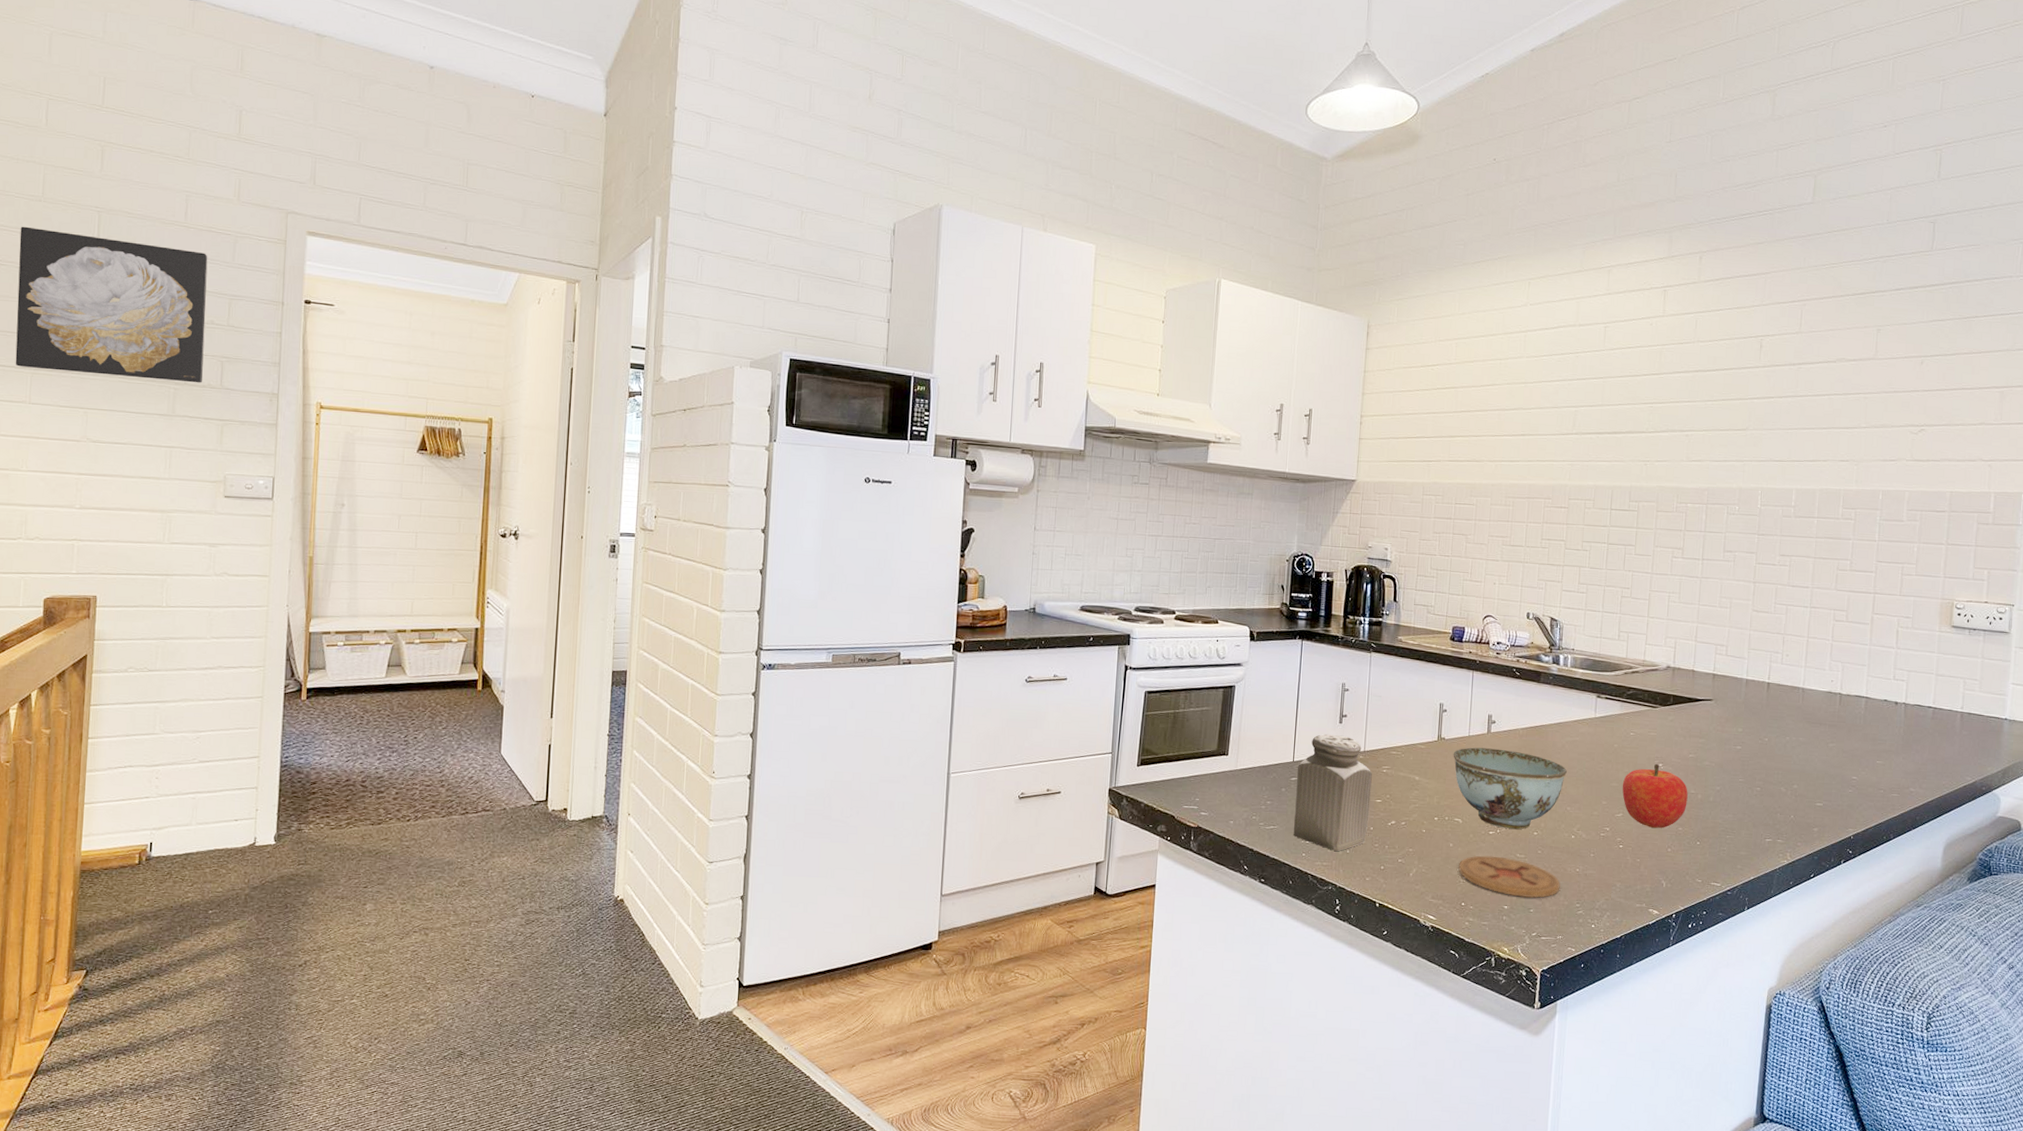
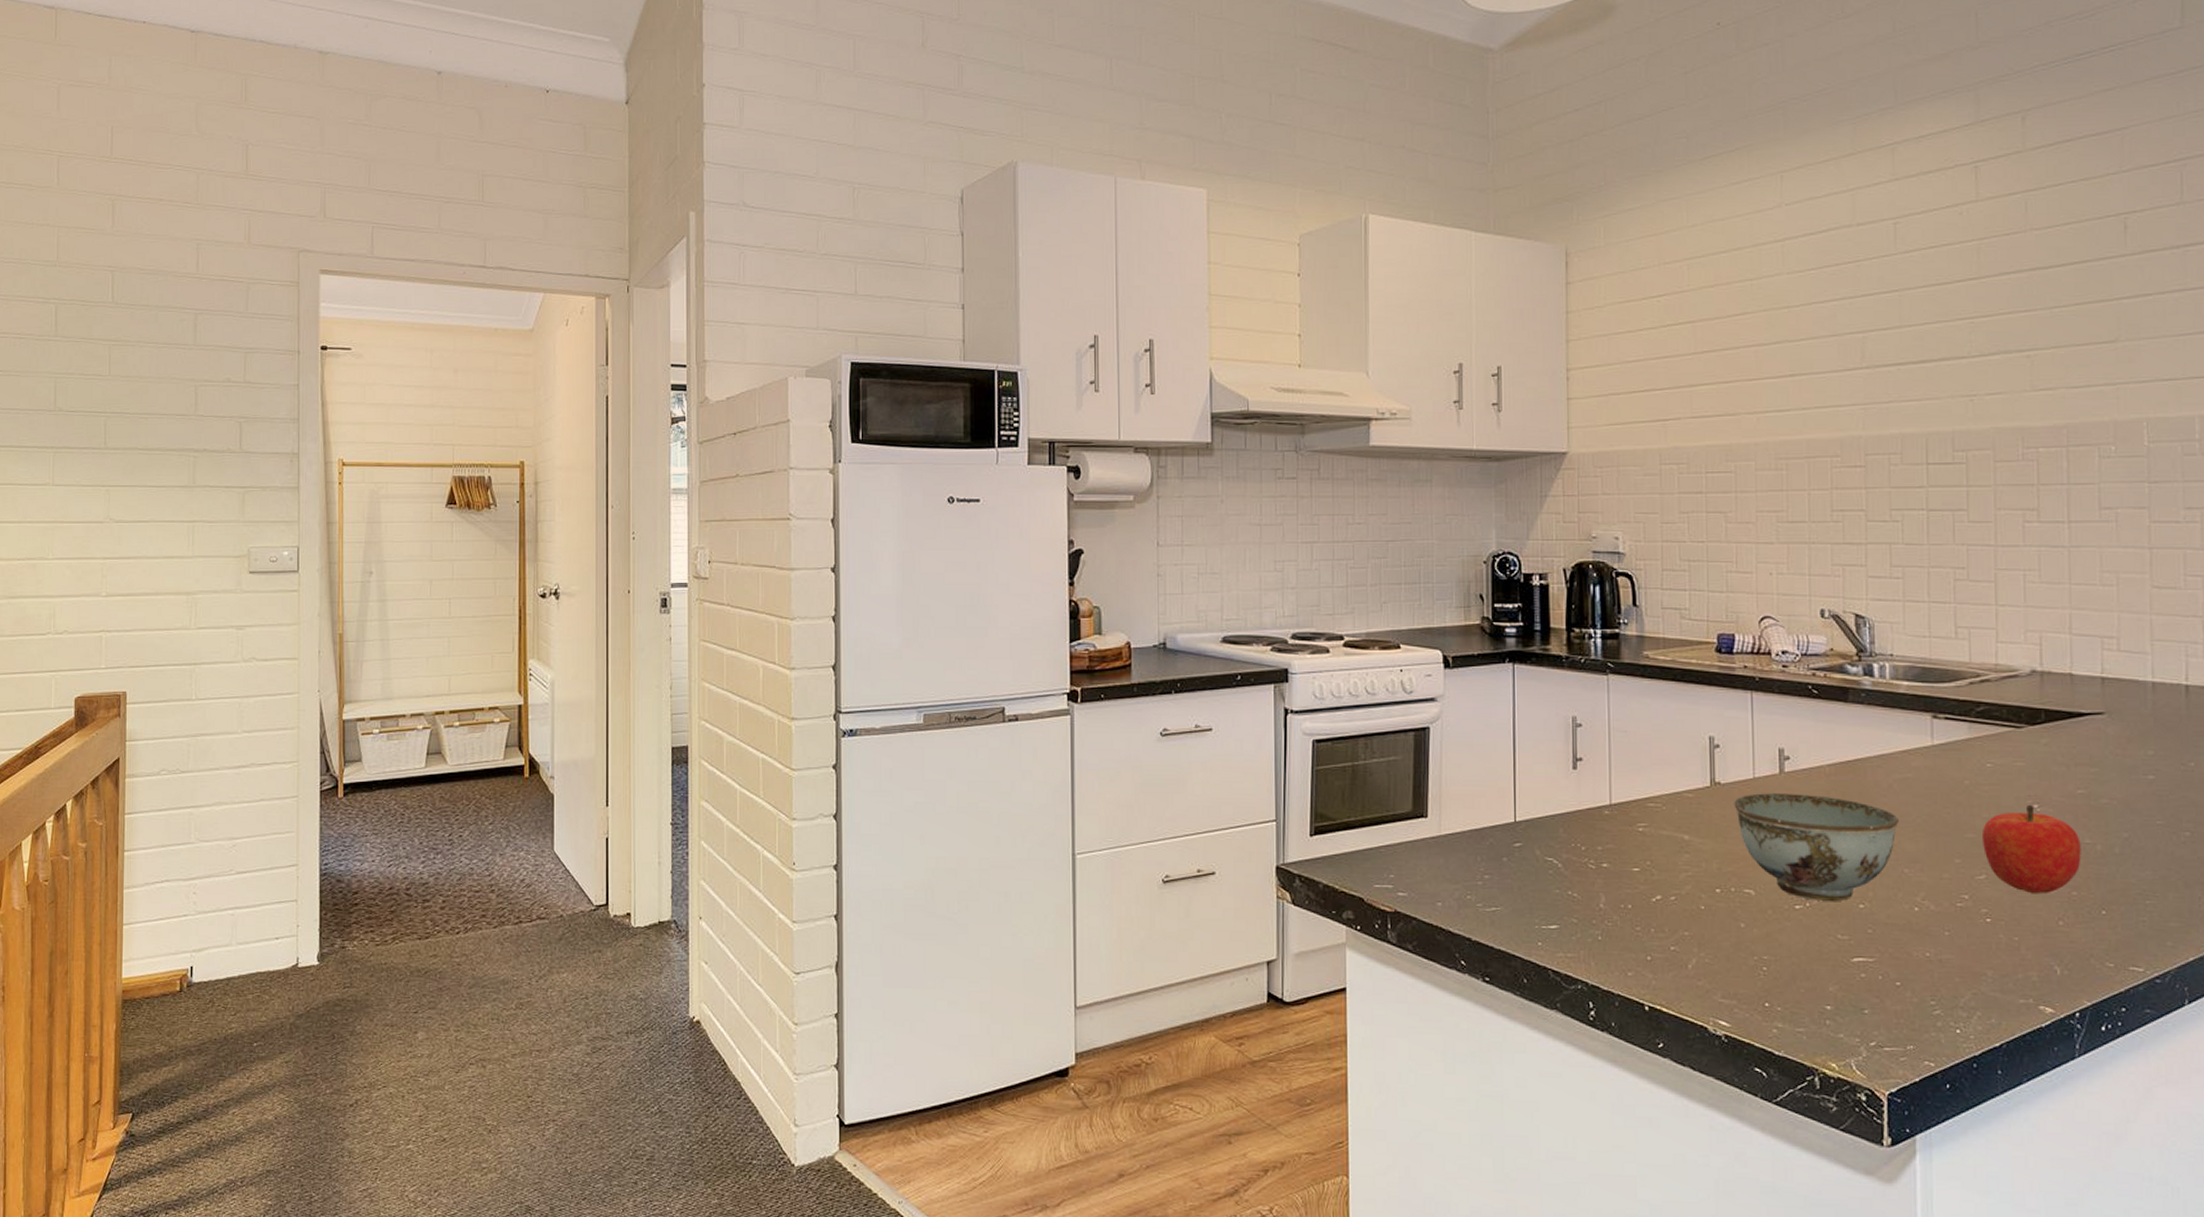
wall art: present [15,226,208,383] -> none [37,295,222,449]
salt shaker: present [1293,733,1372,851] -> none [1522,783,1625,938]
coaster: present [1458,855,1560,899] -> none [1756,938,1905,995]

